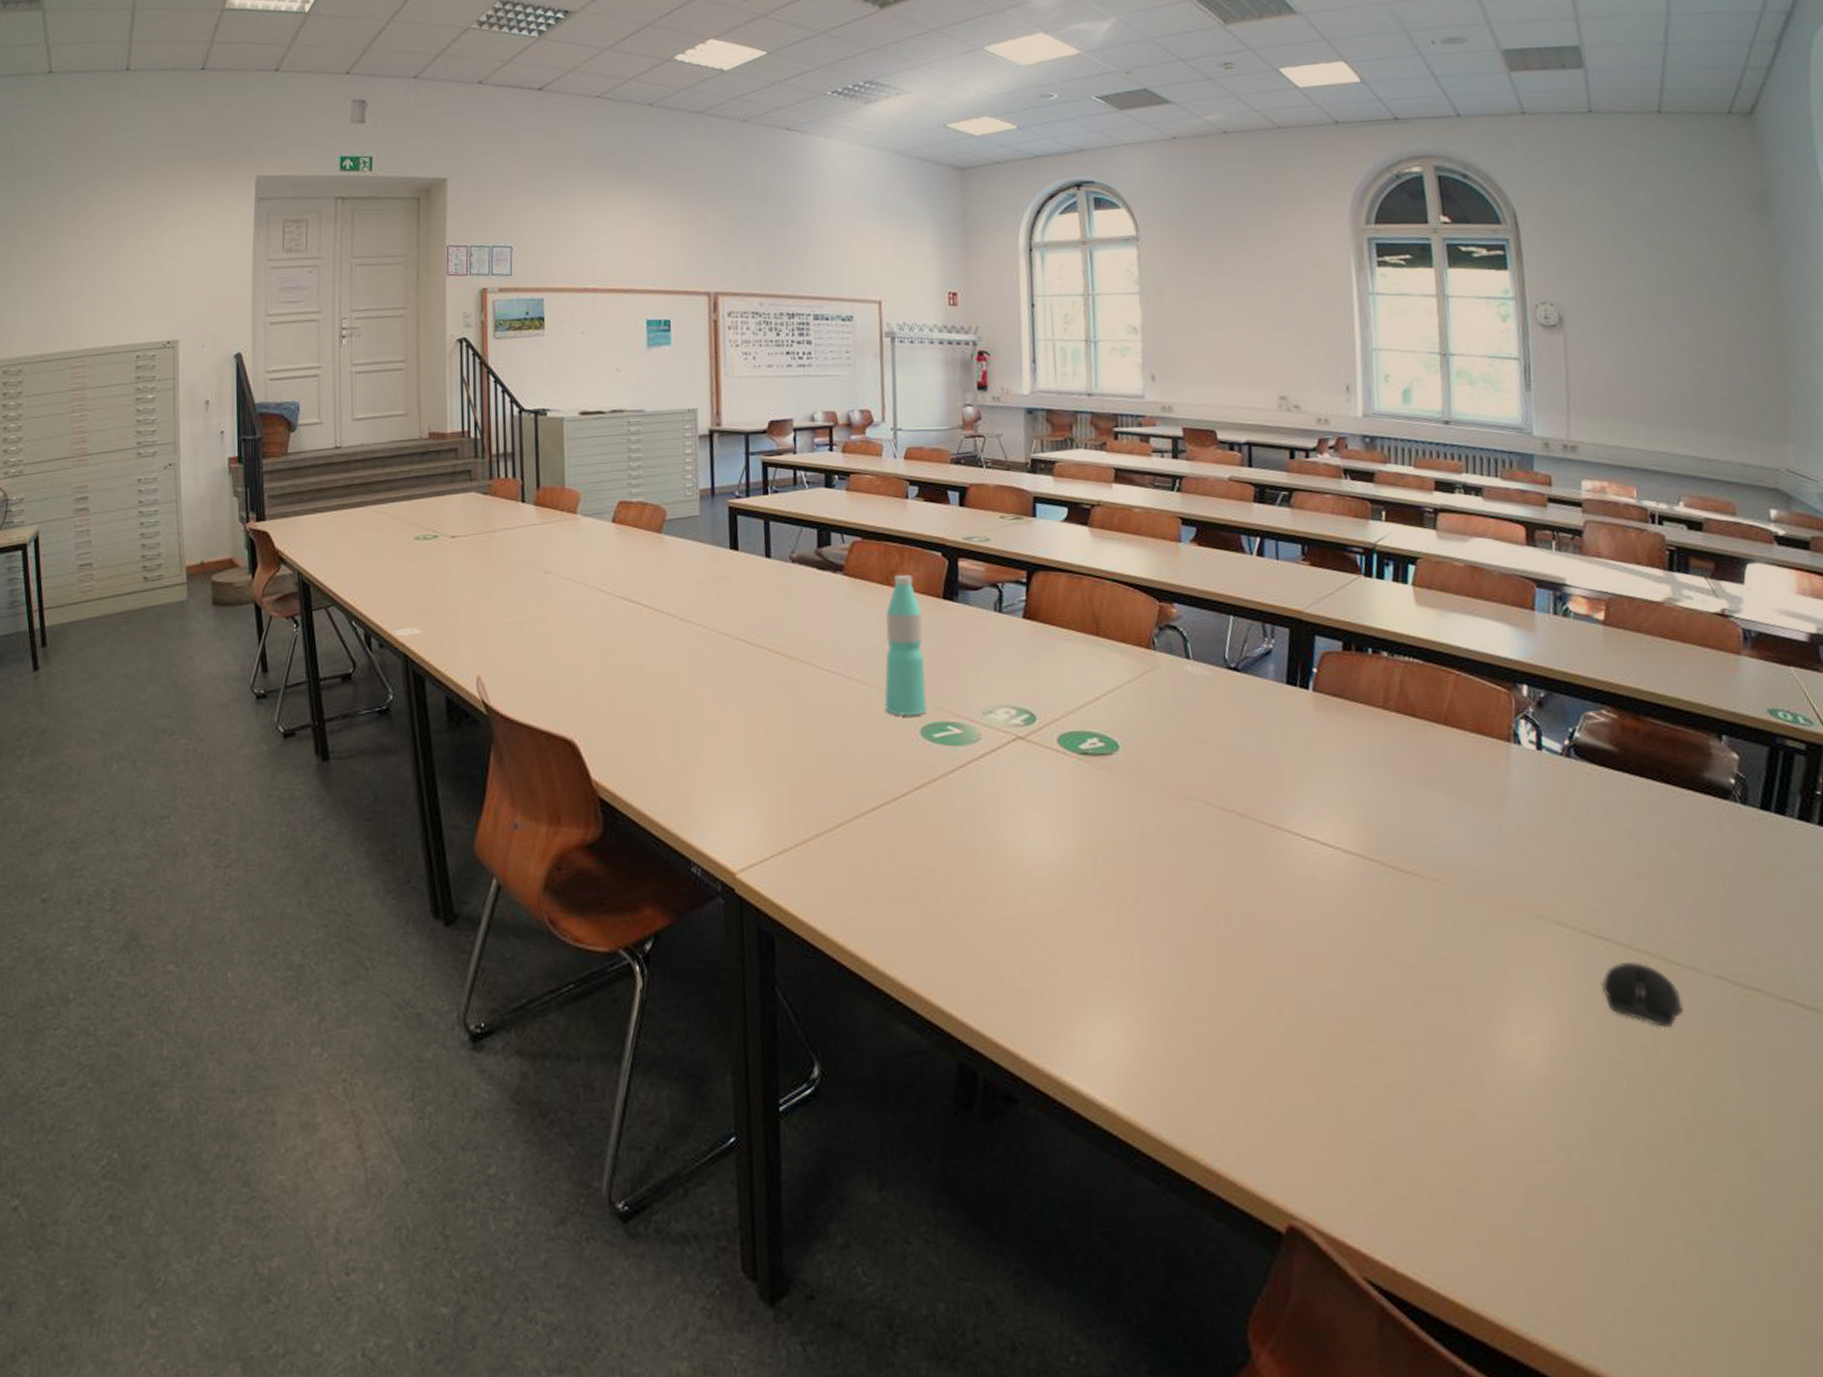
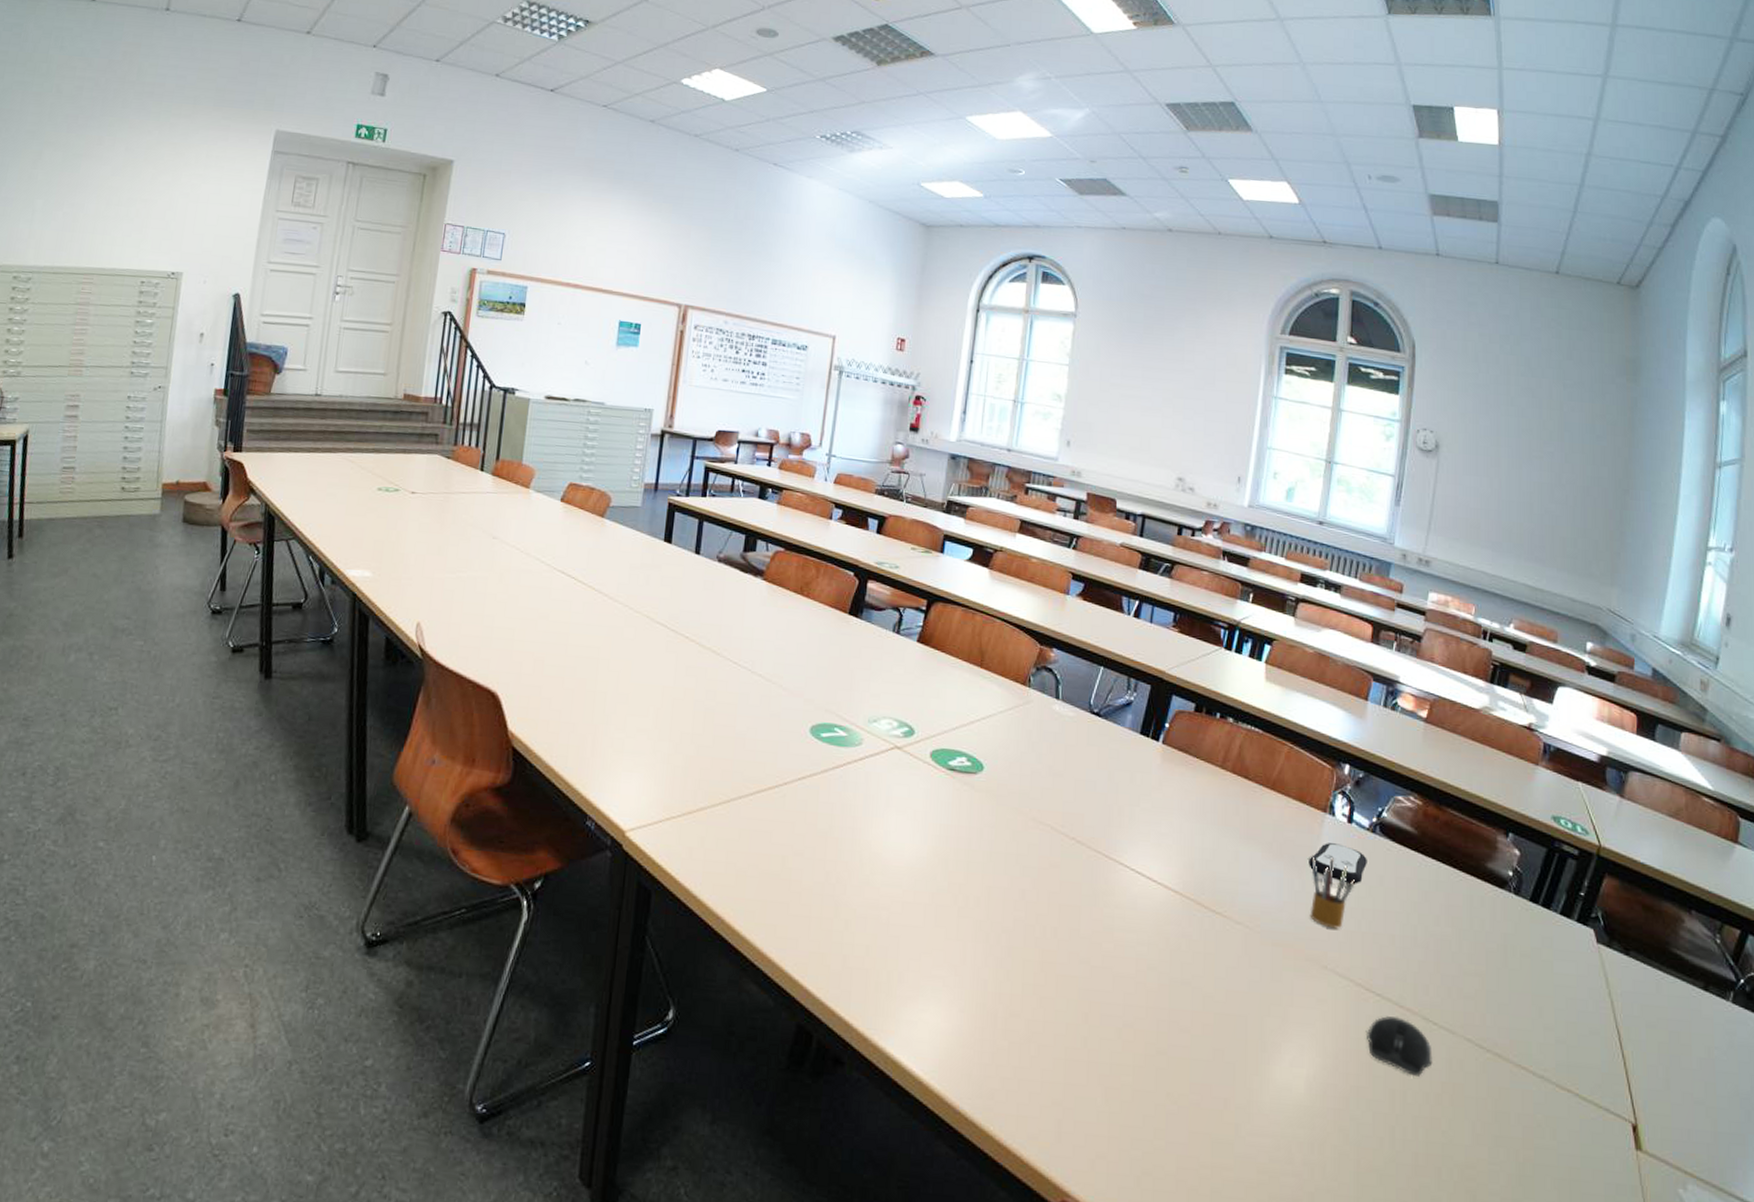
water bottle: present [884,575,928,716] -> none [781,587,828,714]
remote control: none [1500,775,1568,819] -> present [1309,843,1367,884]
pencil box: none [1503,790,1558,872] -> present [1310,856,1355,929]

